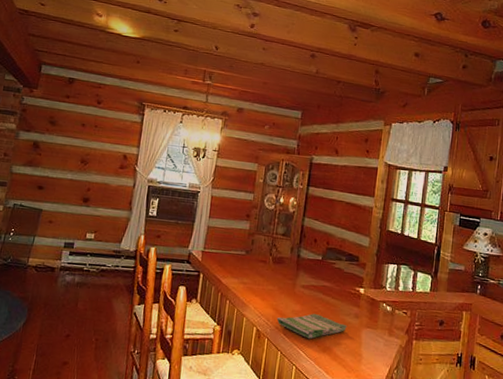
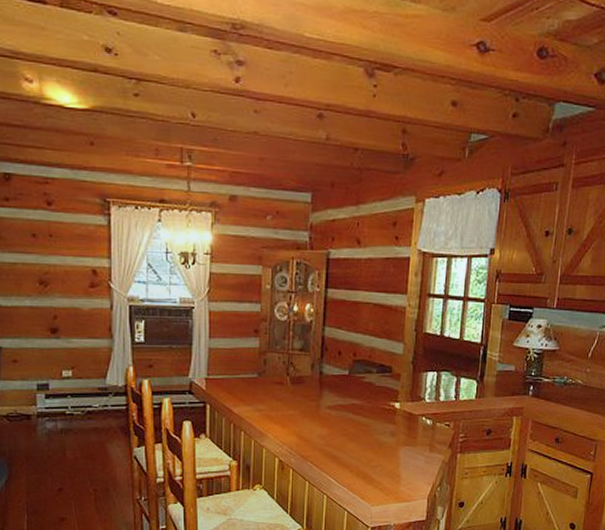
dish towel: present [277,314,347,340] -> none [301,437,382,465]

